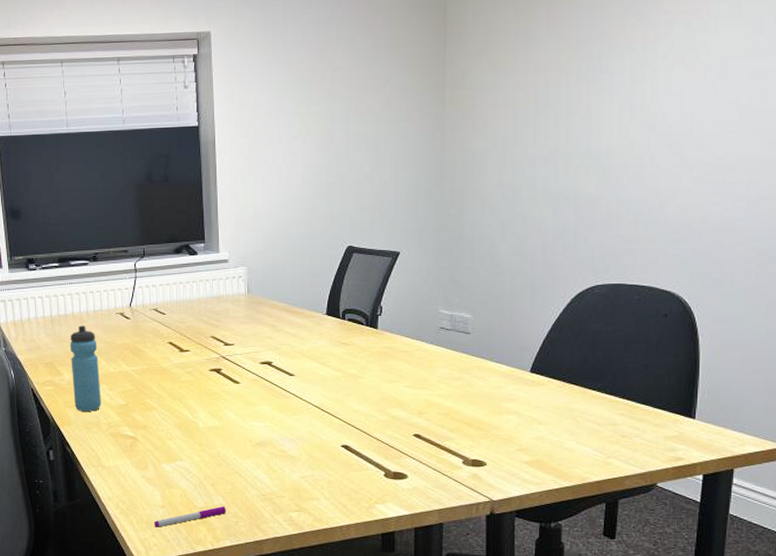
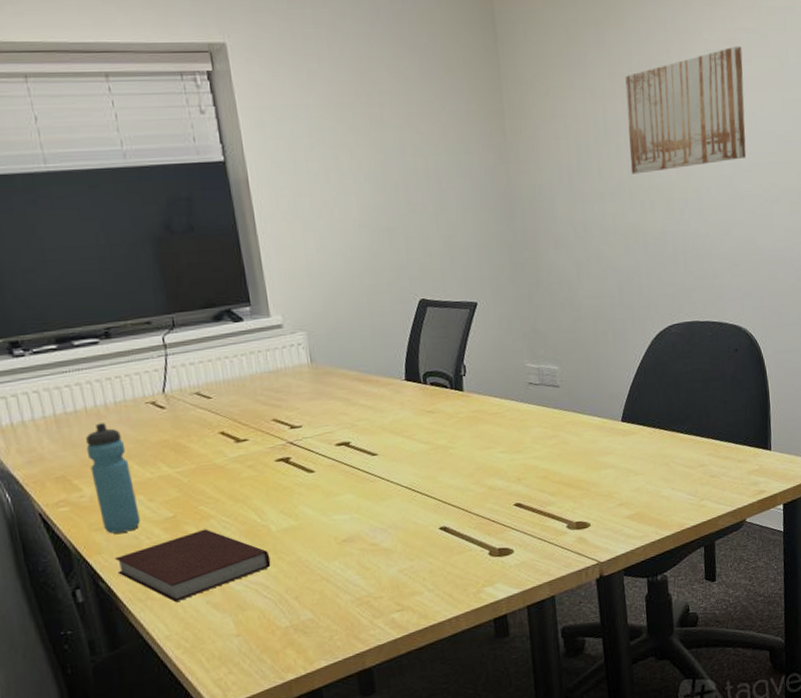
notebook: none [79,418,196,472] -> present [114,529,271,602]
pen: present [154,505,226,527] -> none [228,620,316,662]
wall art: none [568,16,707,141] -> present [625,46,747,174]

